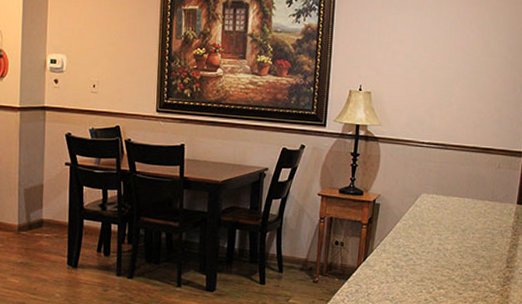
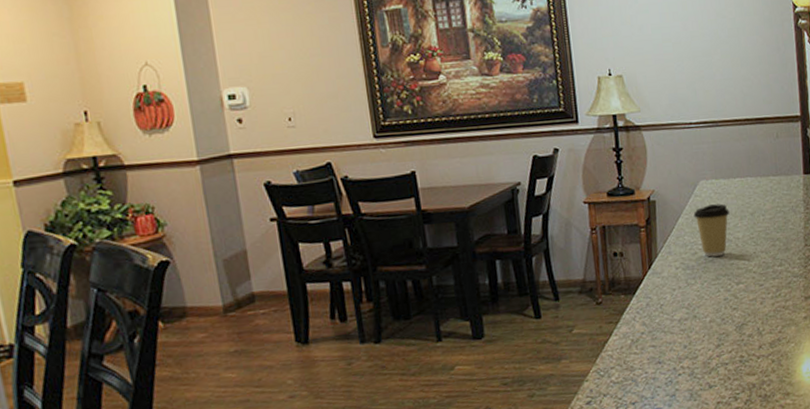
coffee cup: none [411,216,444,262] -> present [693,203,730,257]

